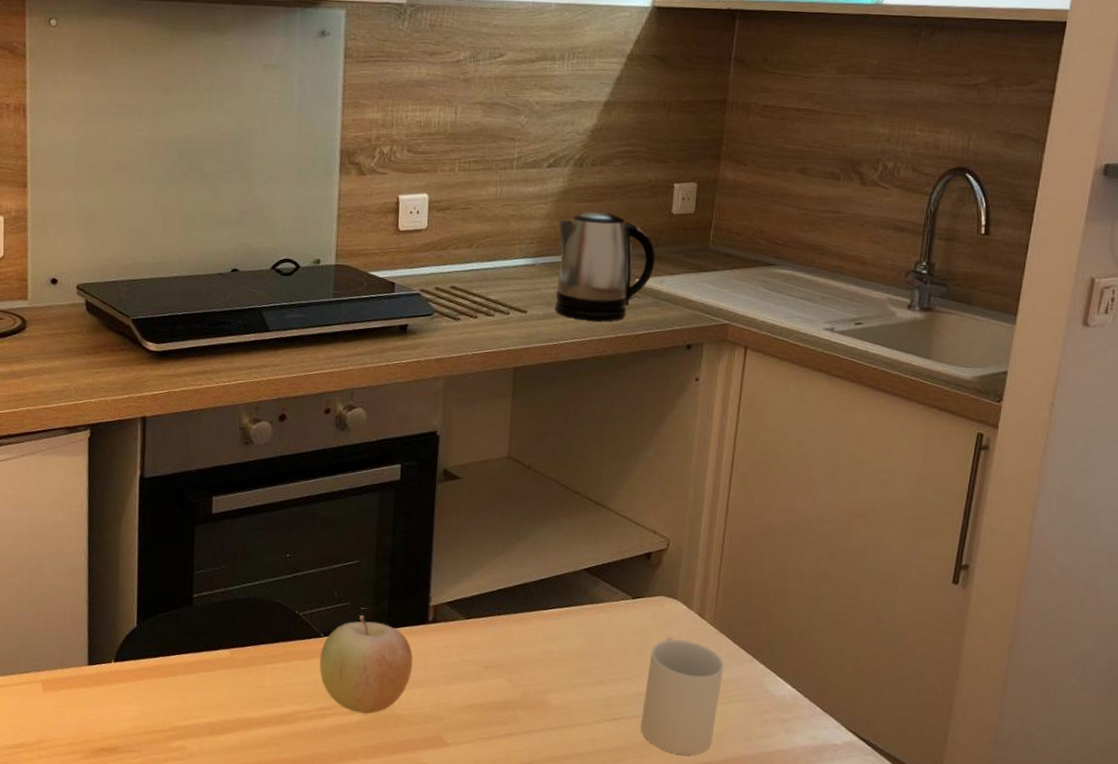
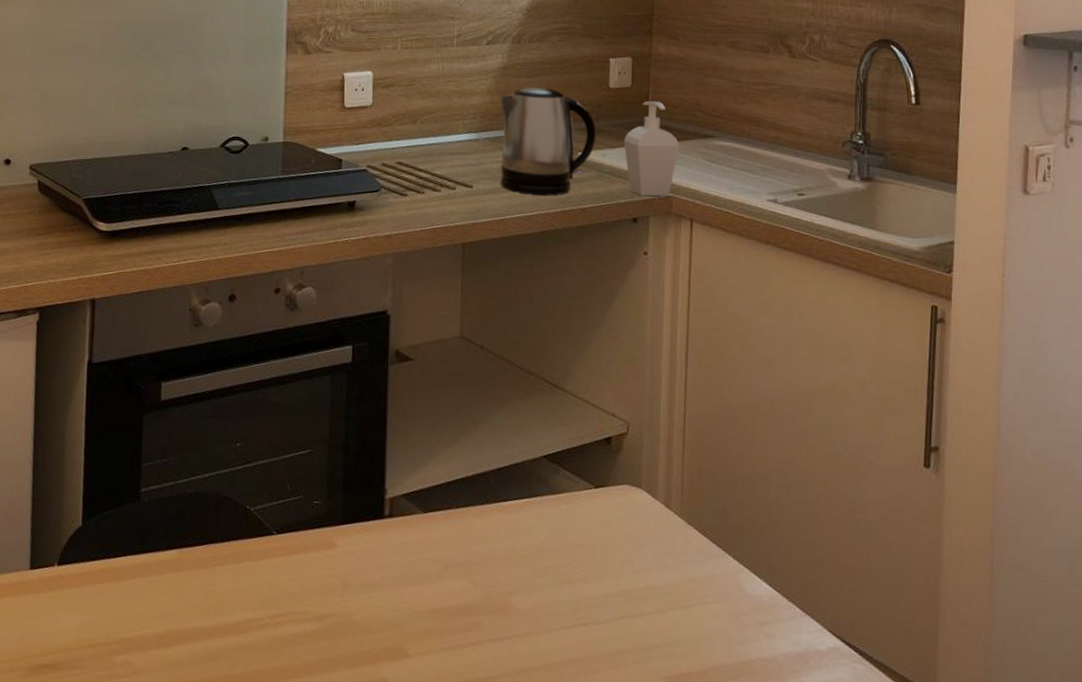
fruit: present [319,615,413,714] -> none [272,510,370,621]
cup: present [640,637,724,755] -> none [612,530,695,665]
soap bottle: none [683,227,740,324] -> present [624,101,680,197]

